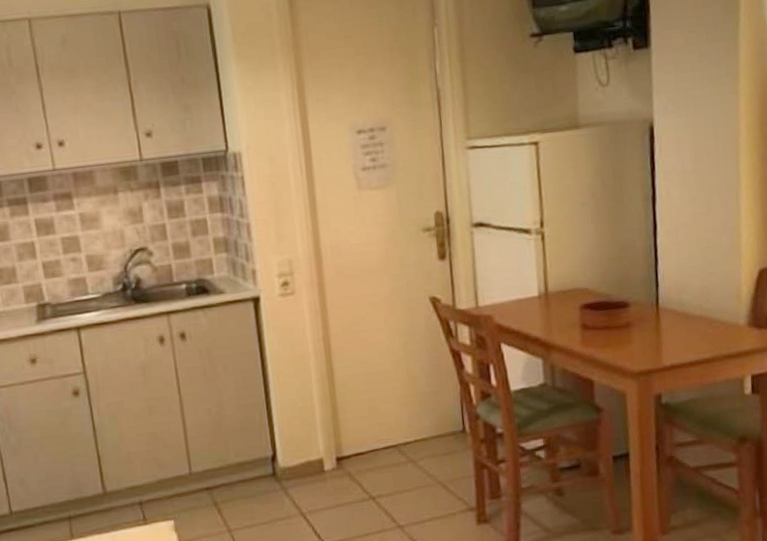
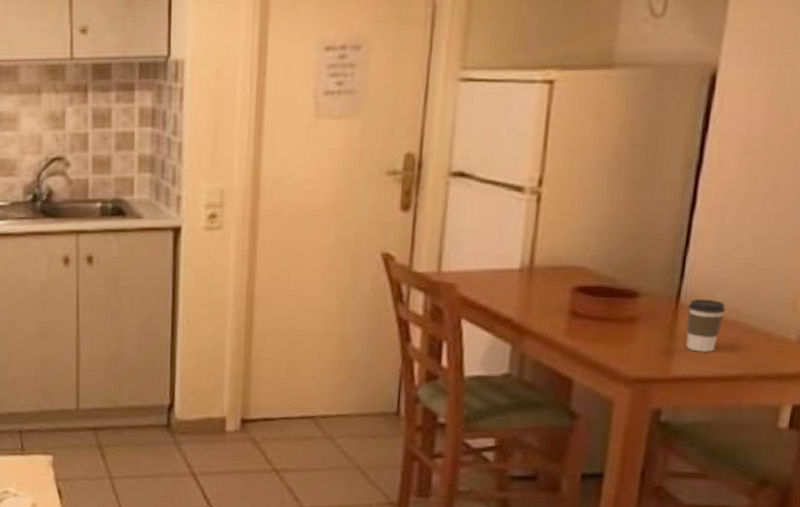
coffee cup: none [666,301,693,344] -> present [686,298,726,352]

